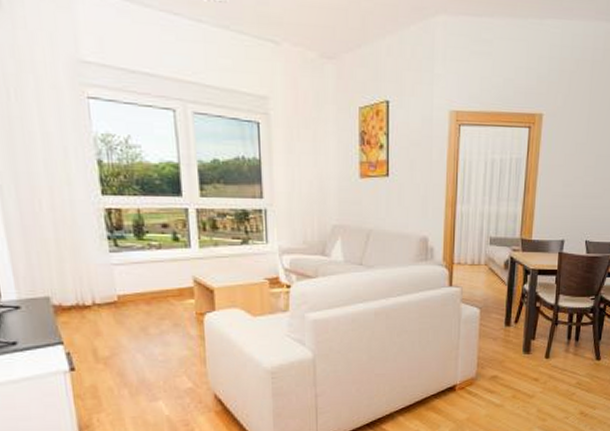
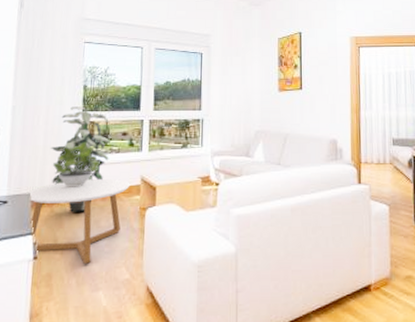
coffee table: none [44,280,181,374] -> present [26,179,130,264]
indoor plant: none [66,188,149,319] -> present [51,106,110,212]
potted plant: none [74,234,139,290] -> present [53,141,101,187]

